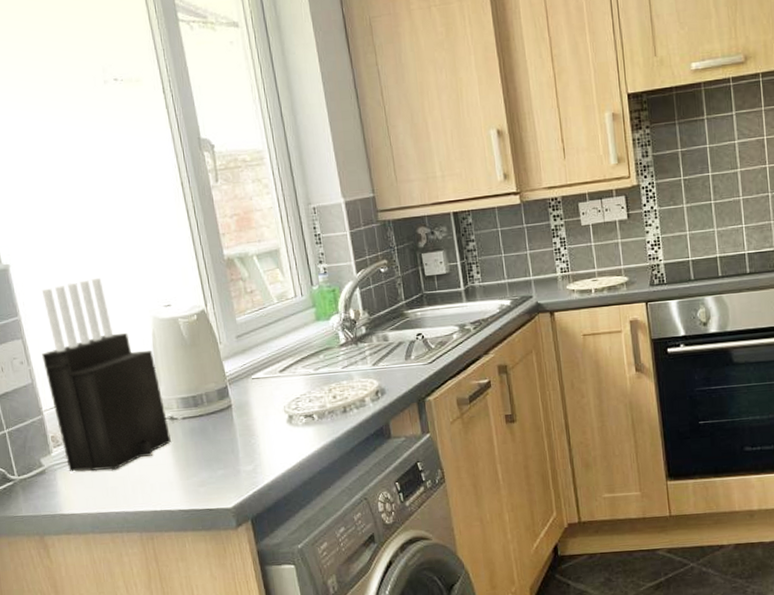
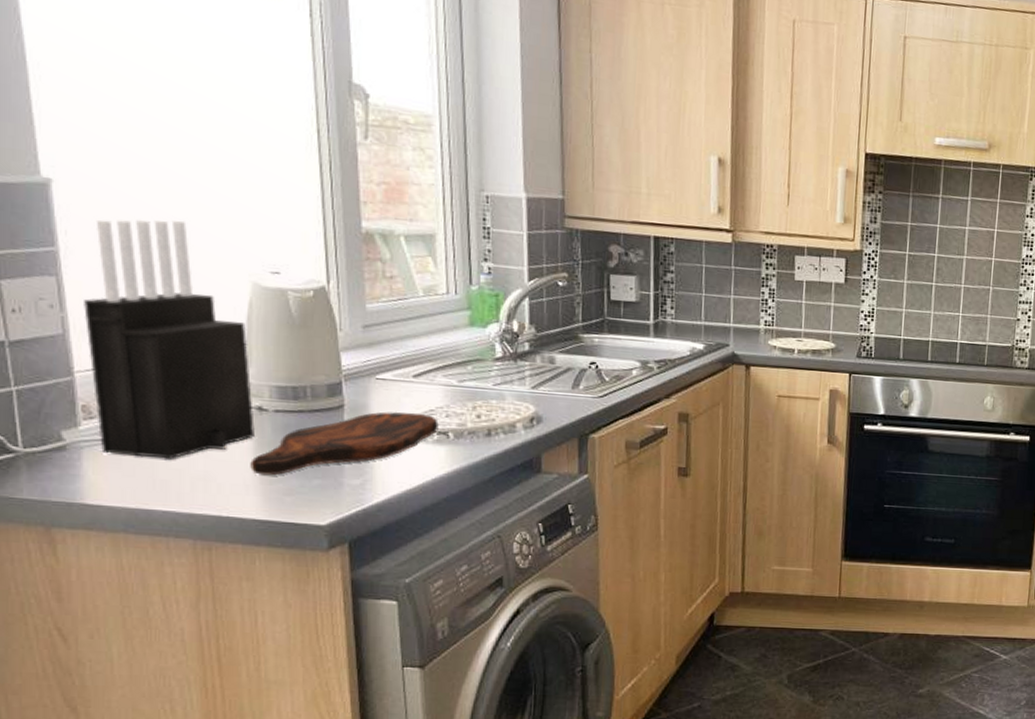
cutting board: none [171,402,305,473] -> present [250,412,439,476]

